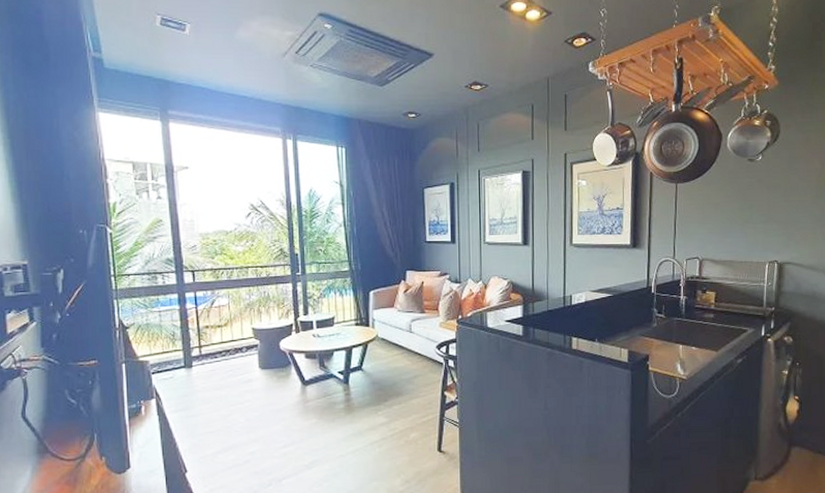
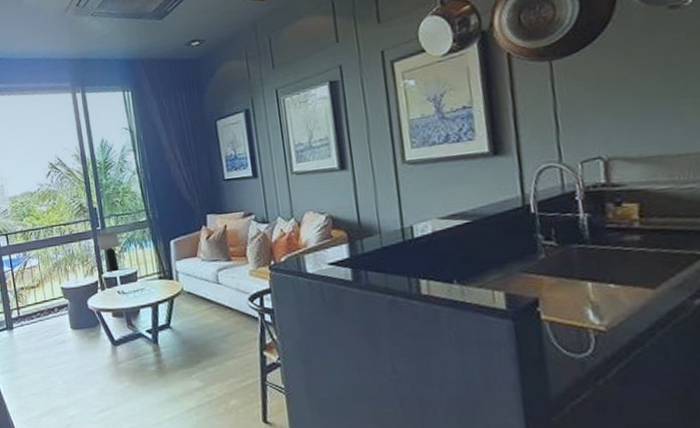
table lamp: none [296,278,319,317] -> present [97,231,120,273]

